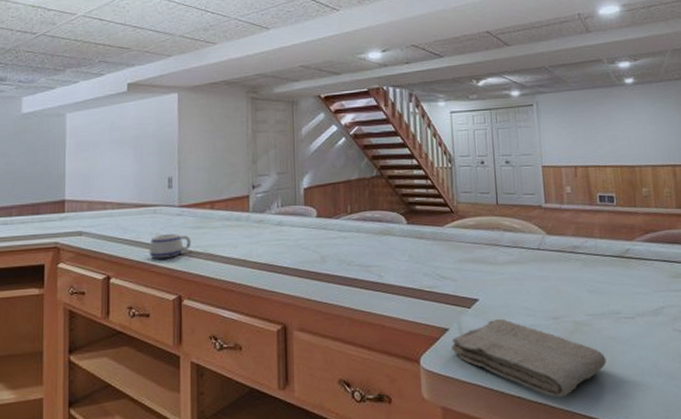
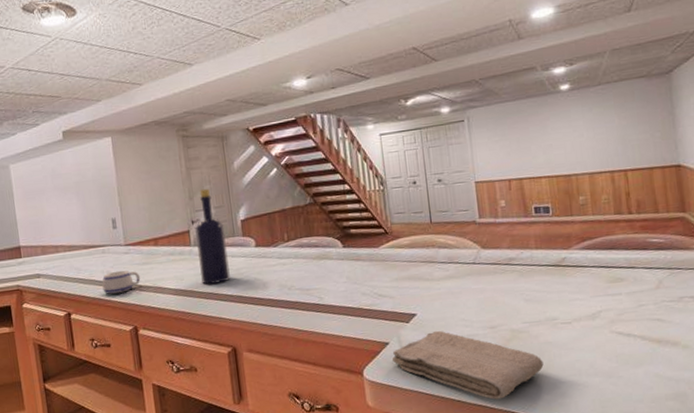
bottle: none [255,153,287,254] -> present [195,188,230,285]

